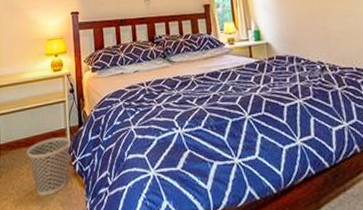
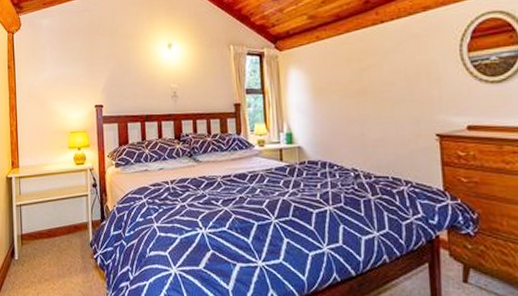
wastebasket: present [27,137,71,196] -> none [49,230,92,286]

